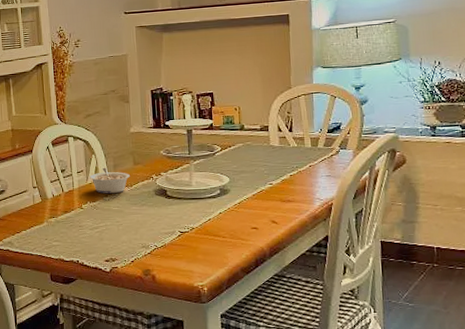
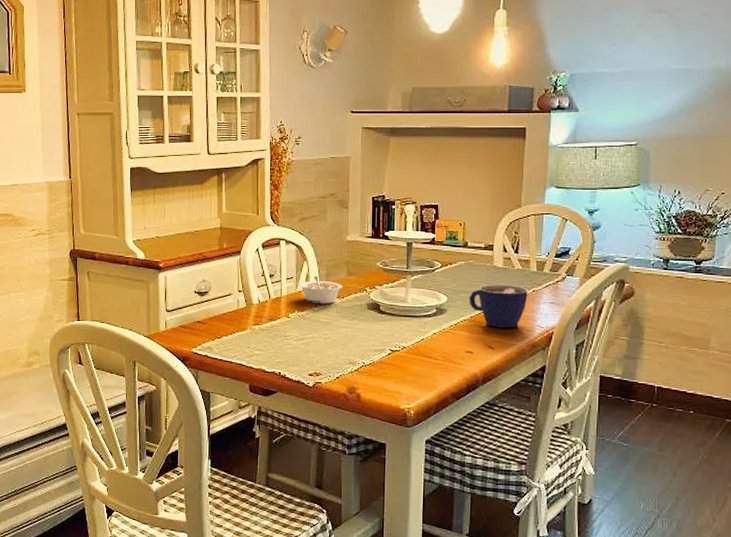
cup: none [249,162,306,203] -> present [469,284,528,328]

